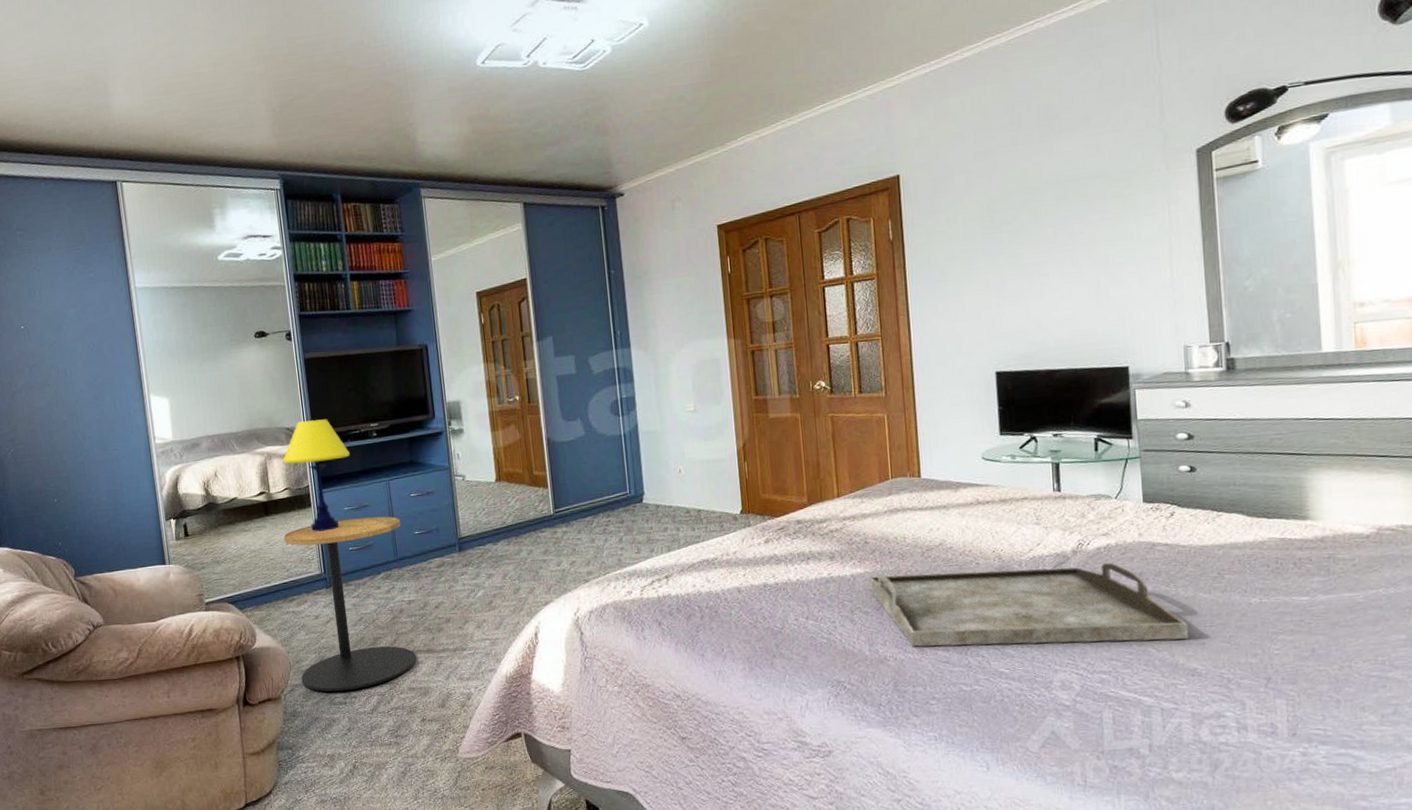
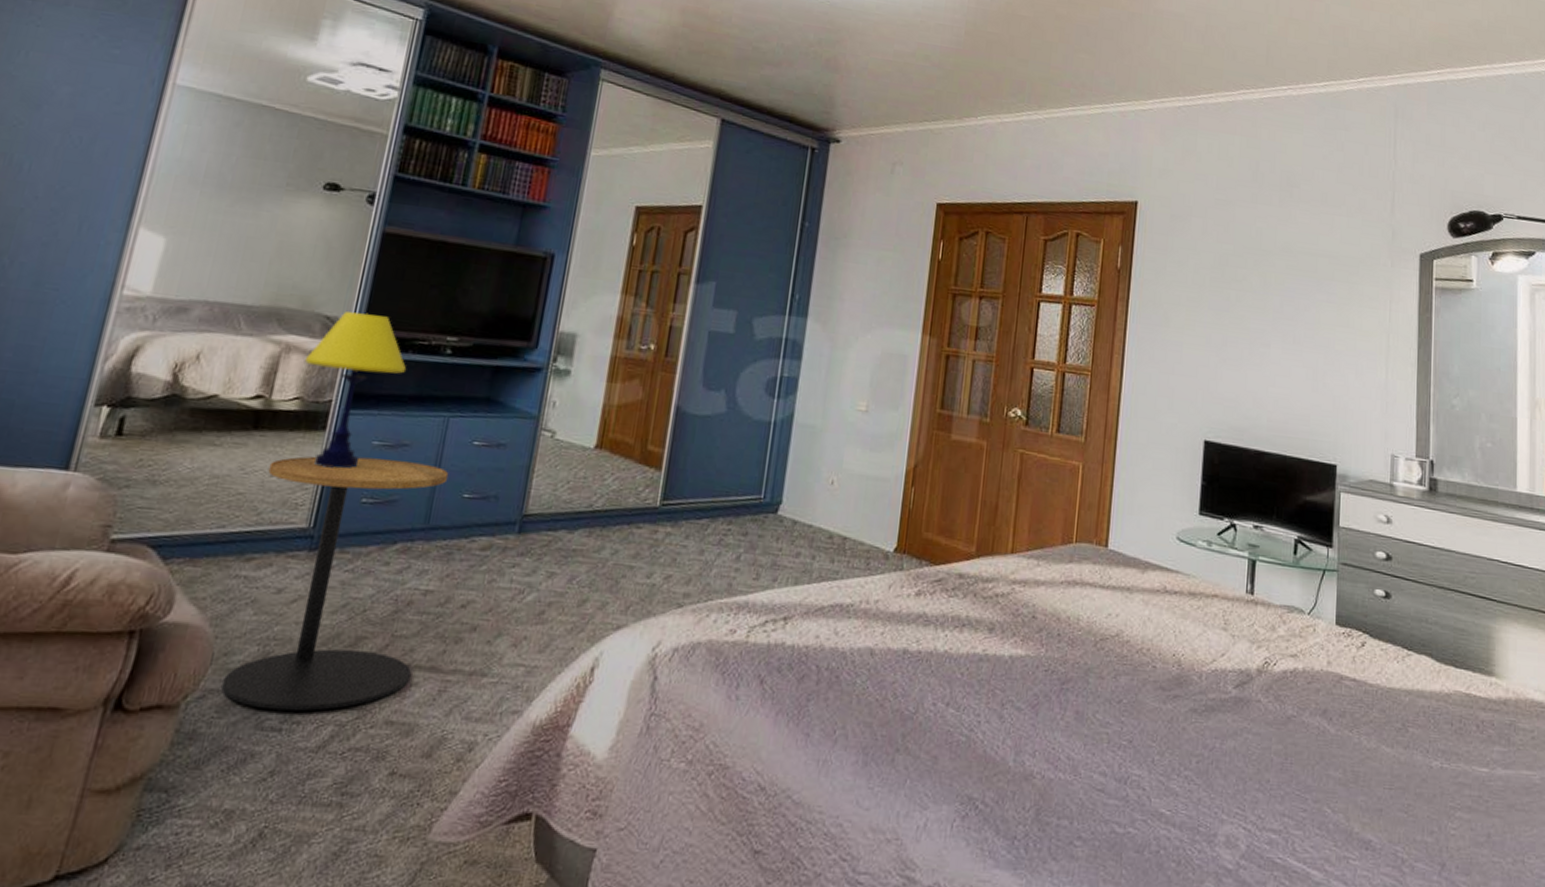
serving tray: present [868,562,1188,647] -> none [1027,660,1367,802]

